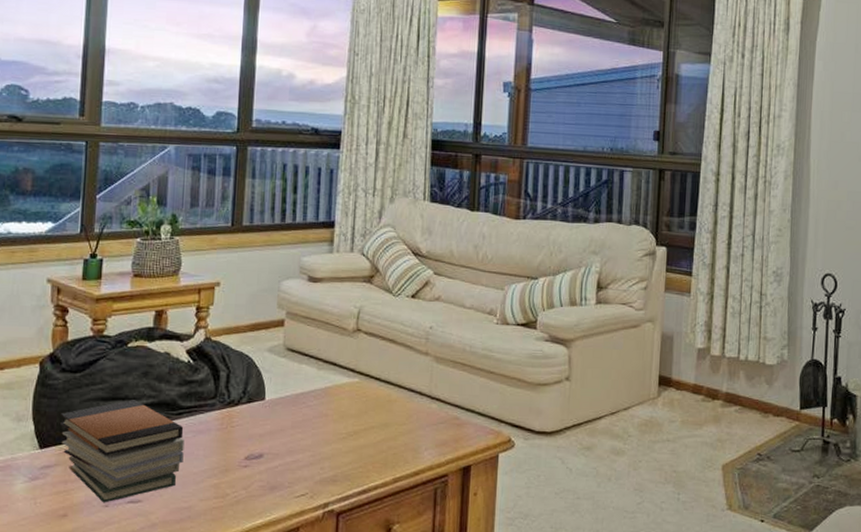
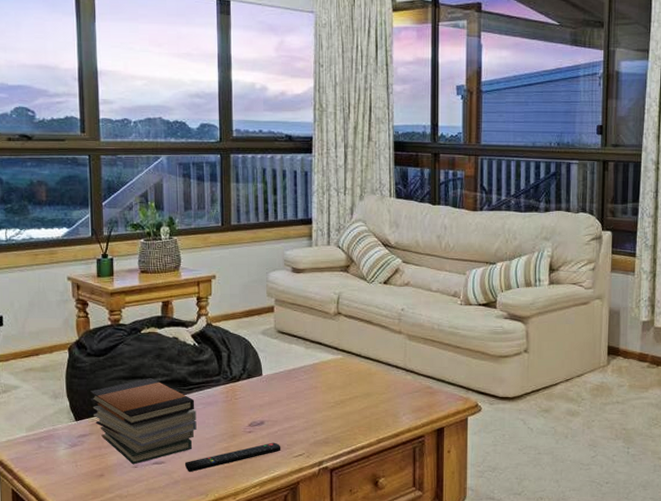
remote control: none [165,479,281,514] -> present [184,442,281,473]

